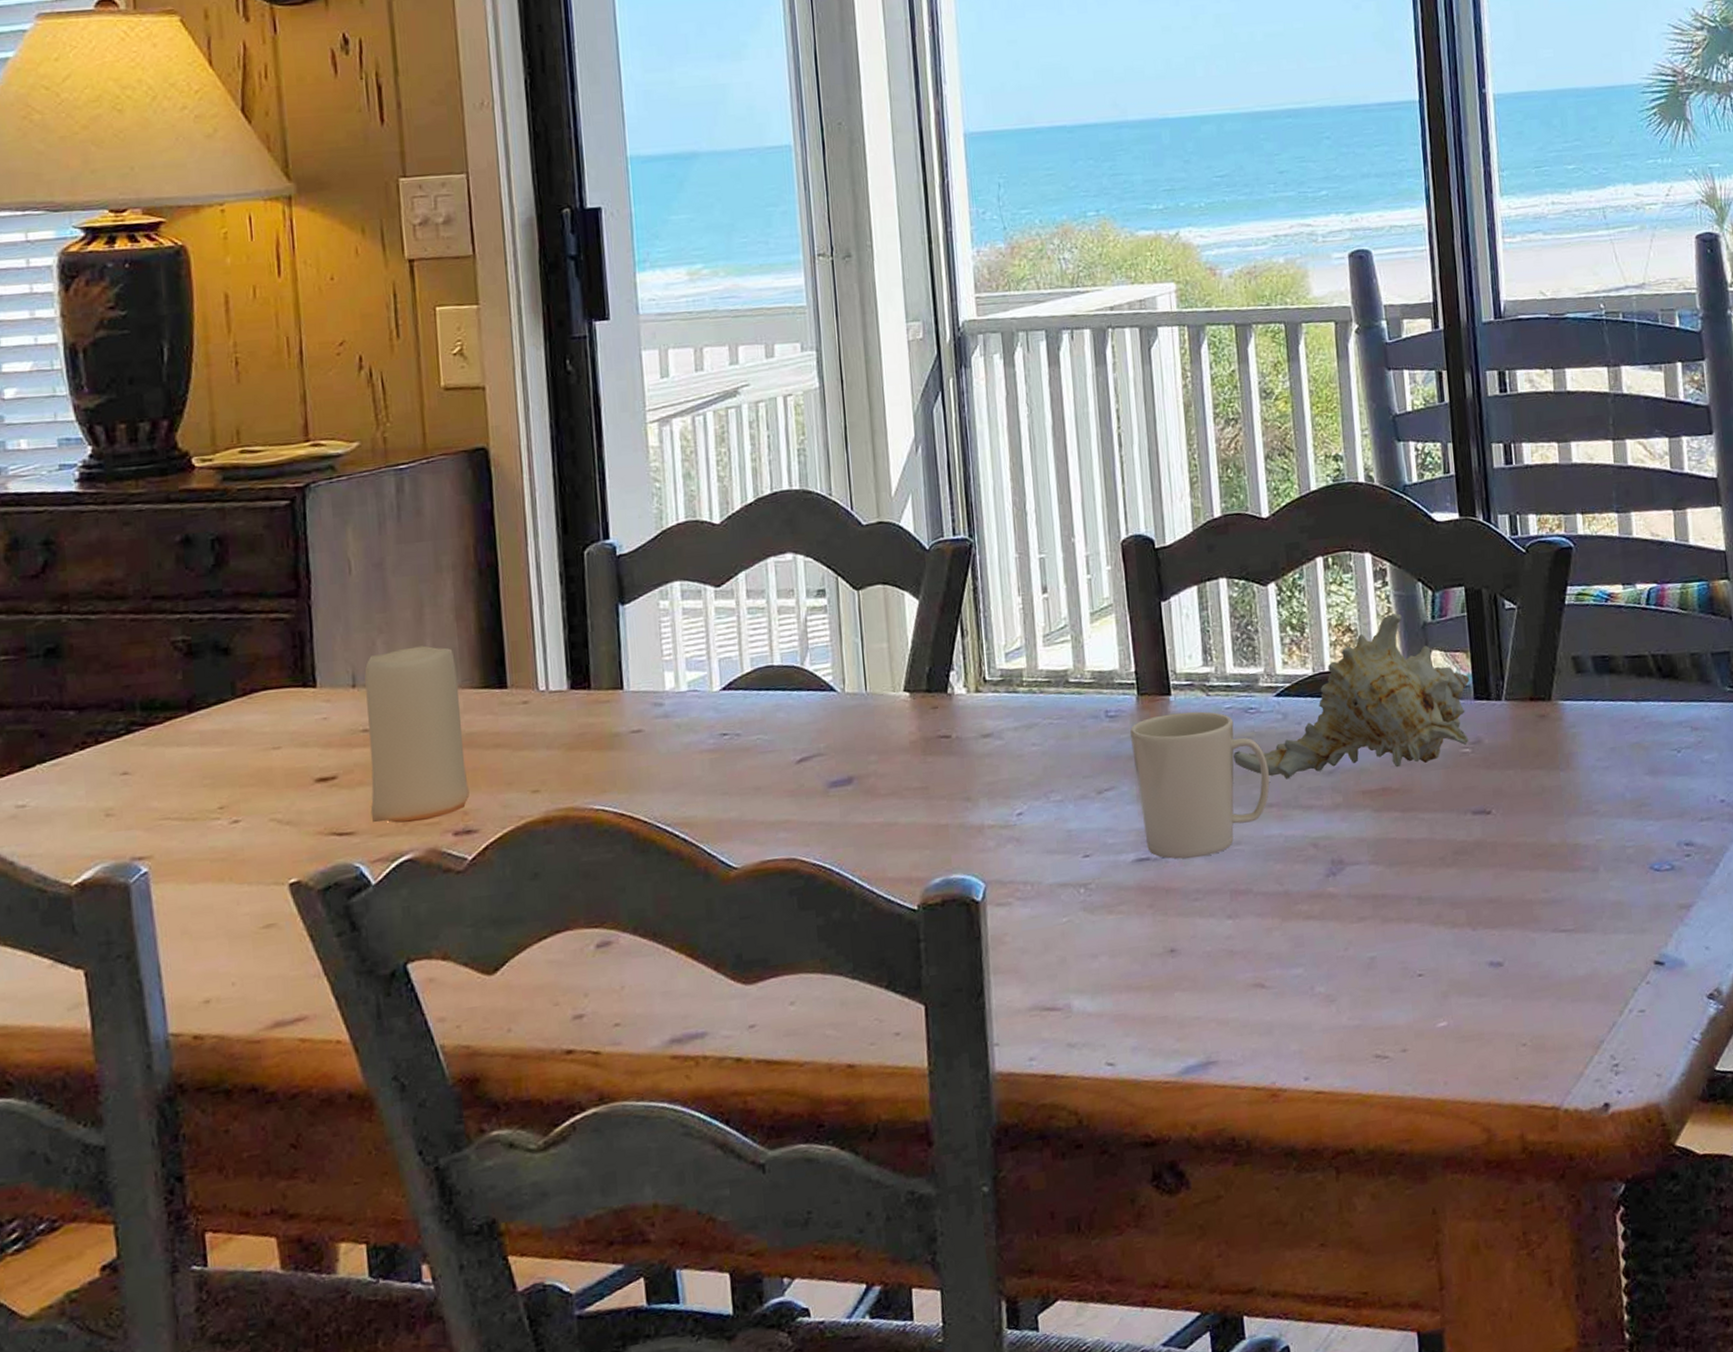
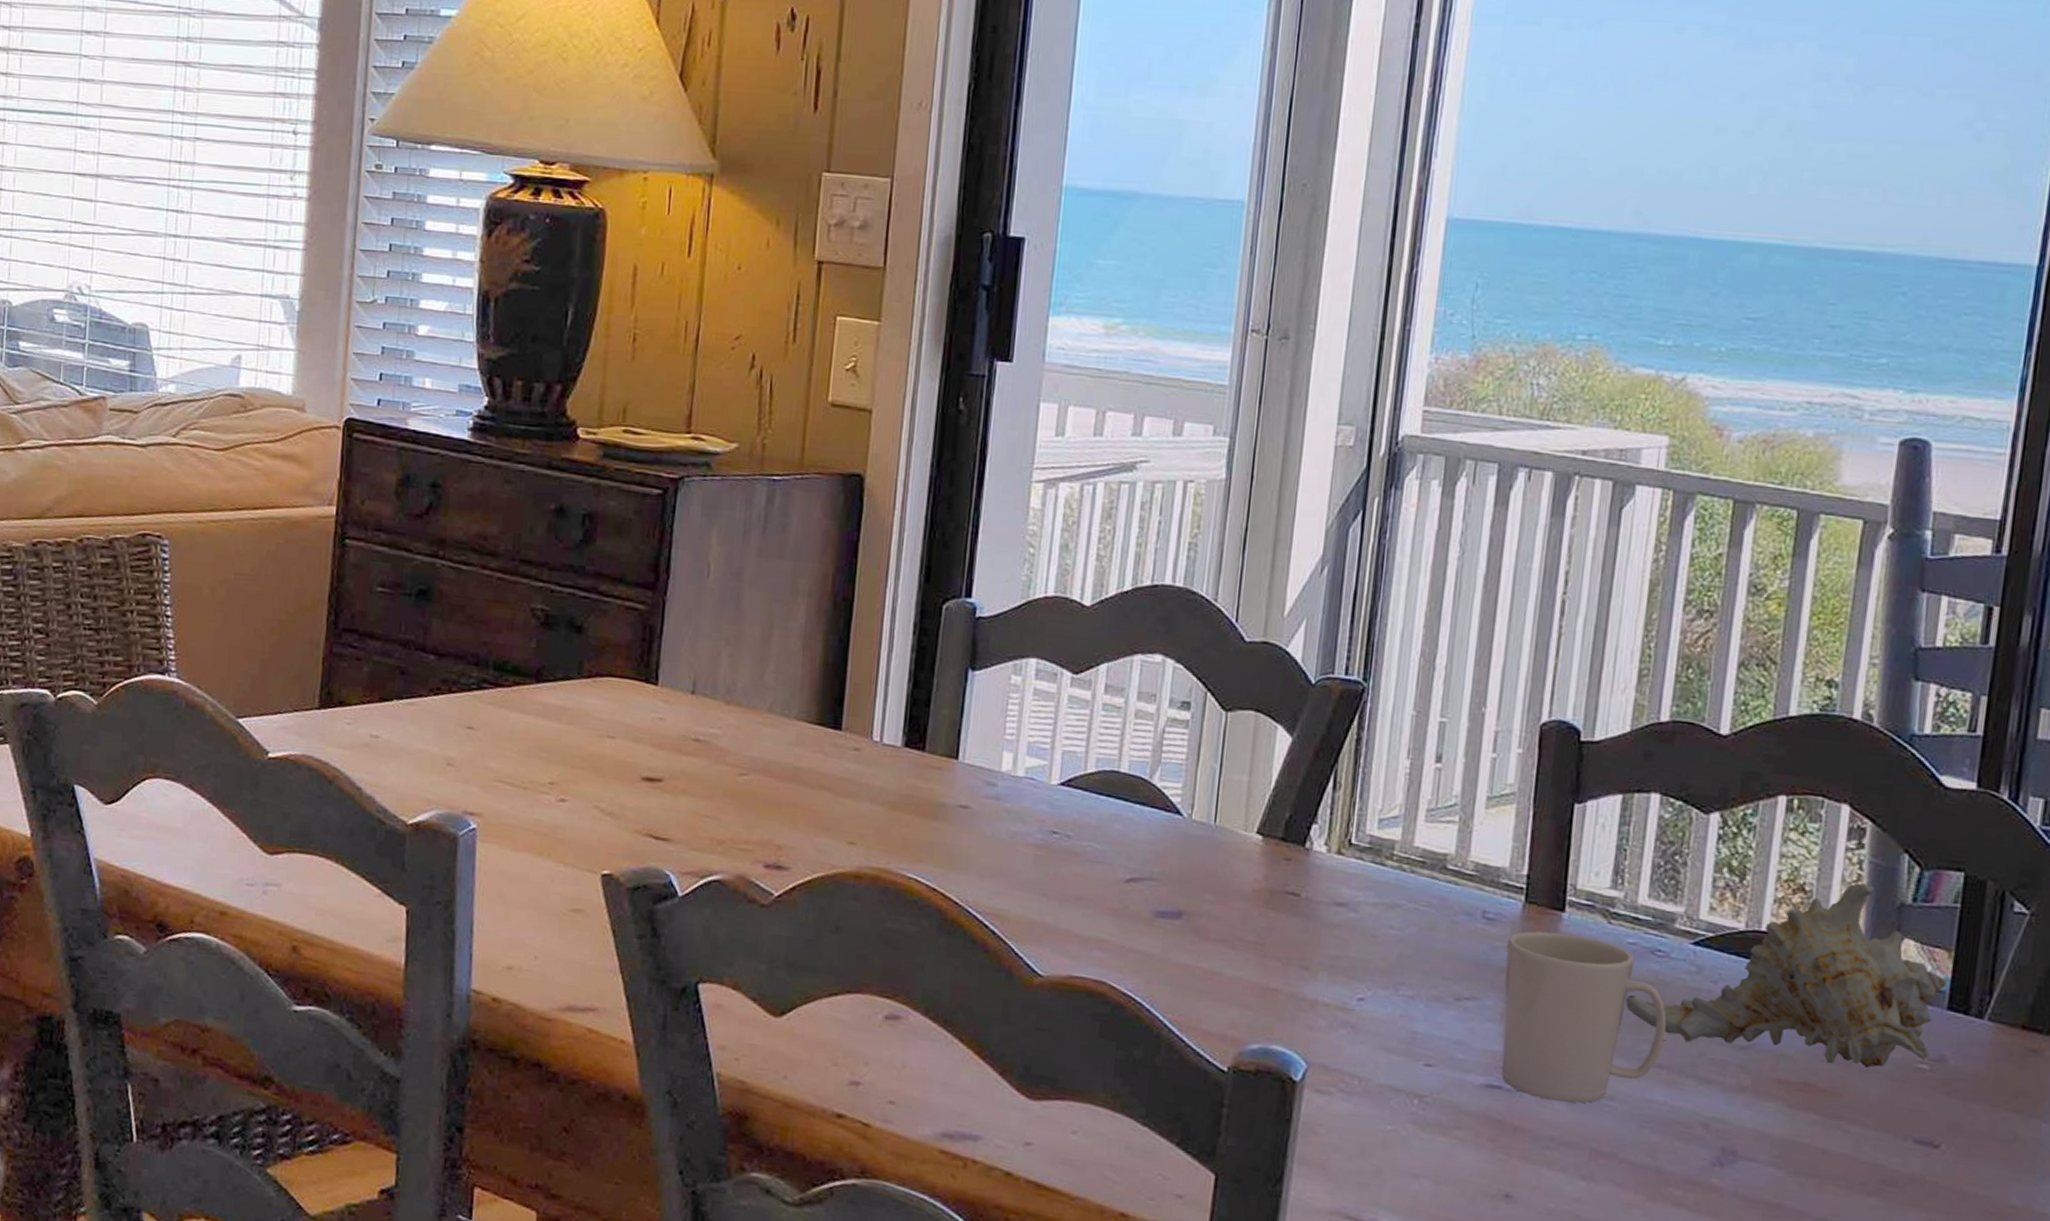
candle: present [364,645,469,823] -> none [688,665,795,846]

